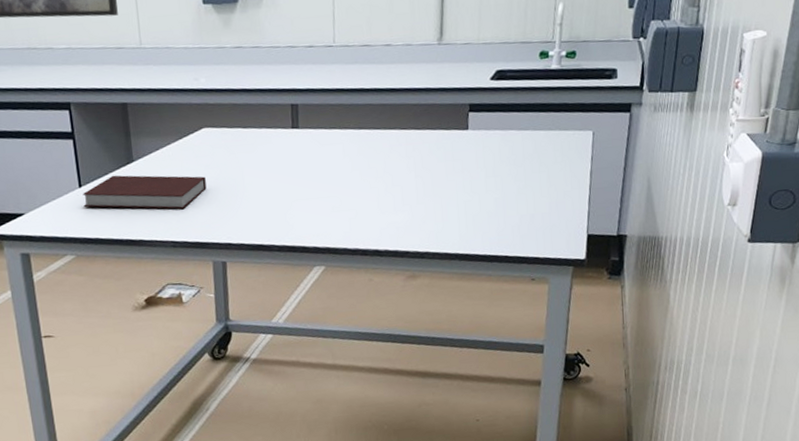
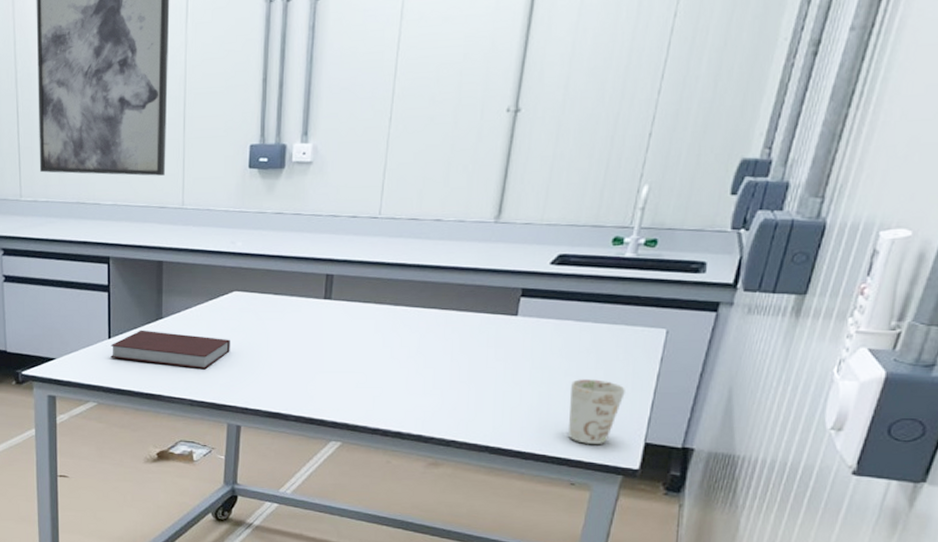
mug: none [520,181,566,242] -> present [568,379,625,444]

